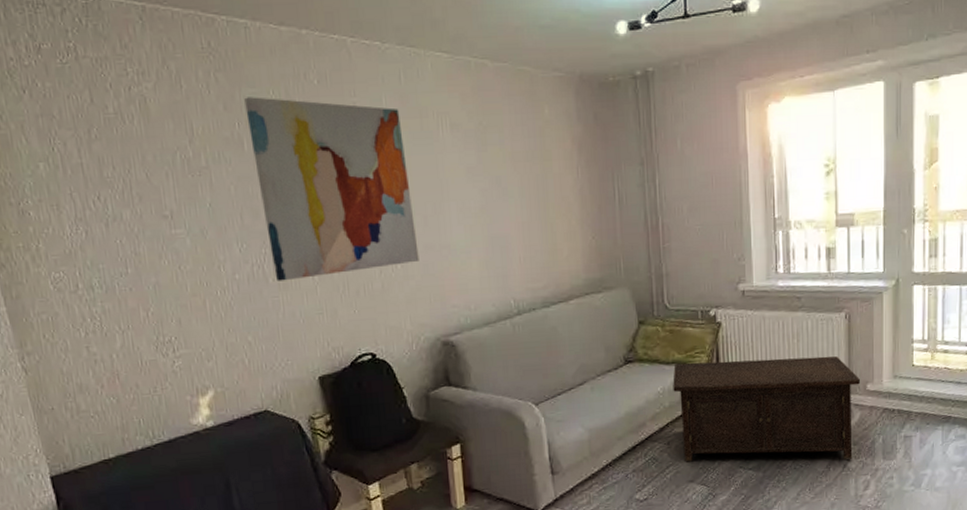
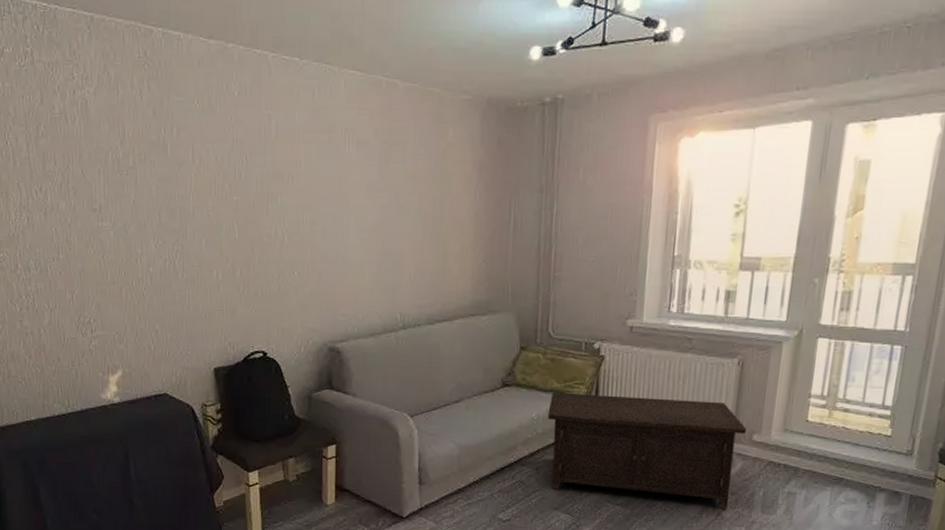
wall art: present [244,97,419,281] -> none [172,105,315,277]

